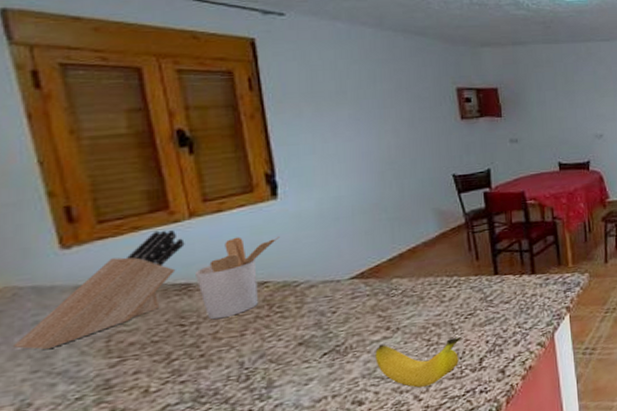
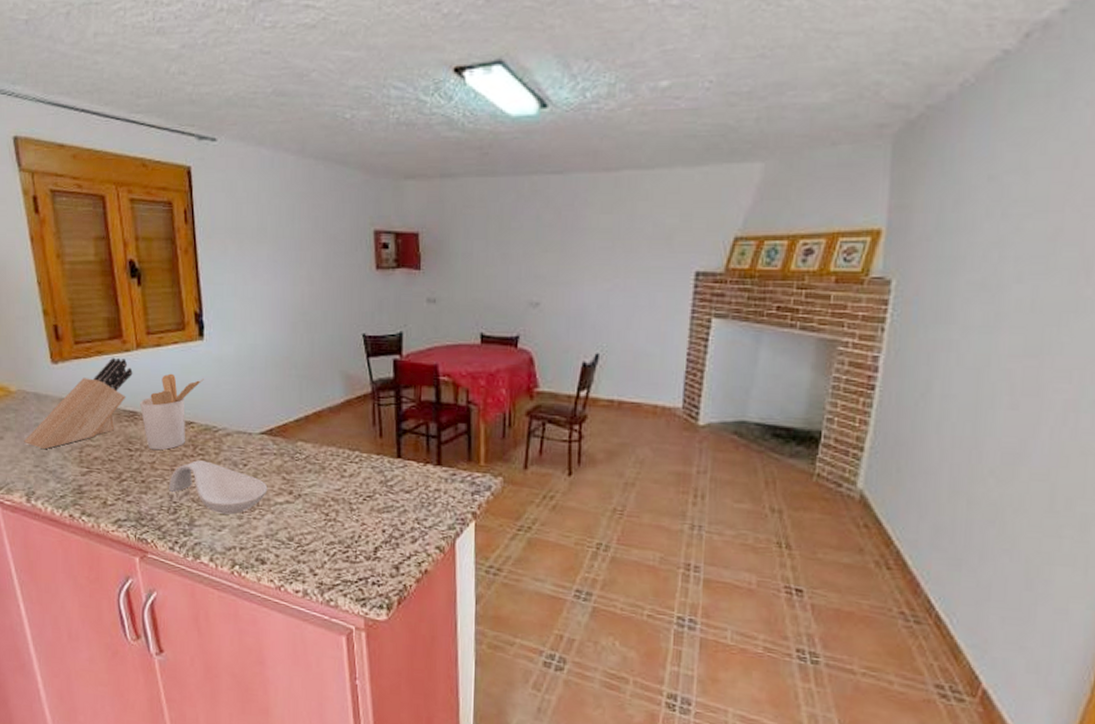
spoon rest: none [238,317,362,367] -> present [169,460,268,515]
banana: present [375,337,461,388] -> none [278,507,358,563]

